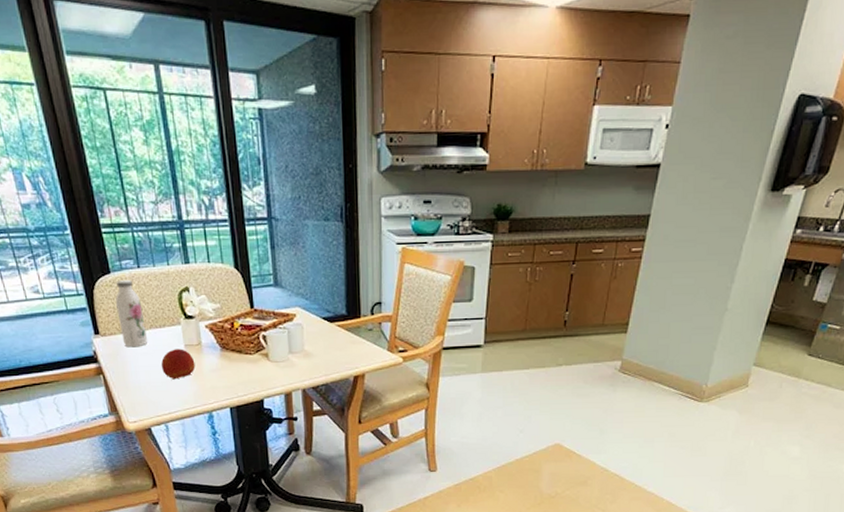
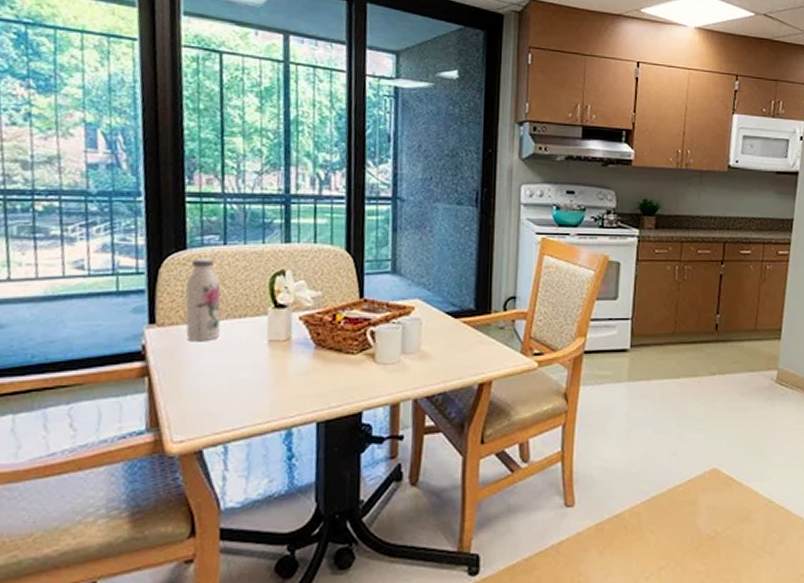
fruit: present [161,349,196,380] -> none [233,345,279,385]

